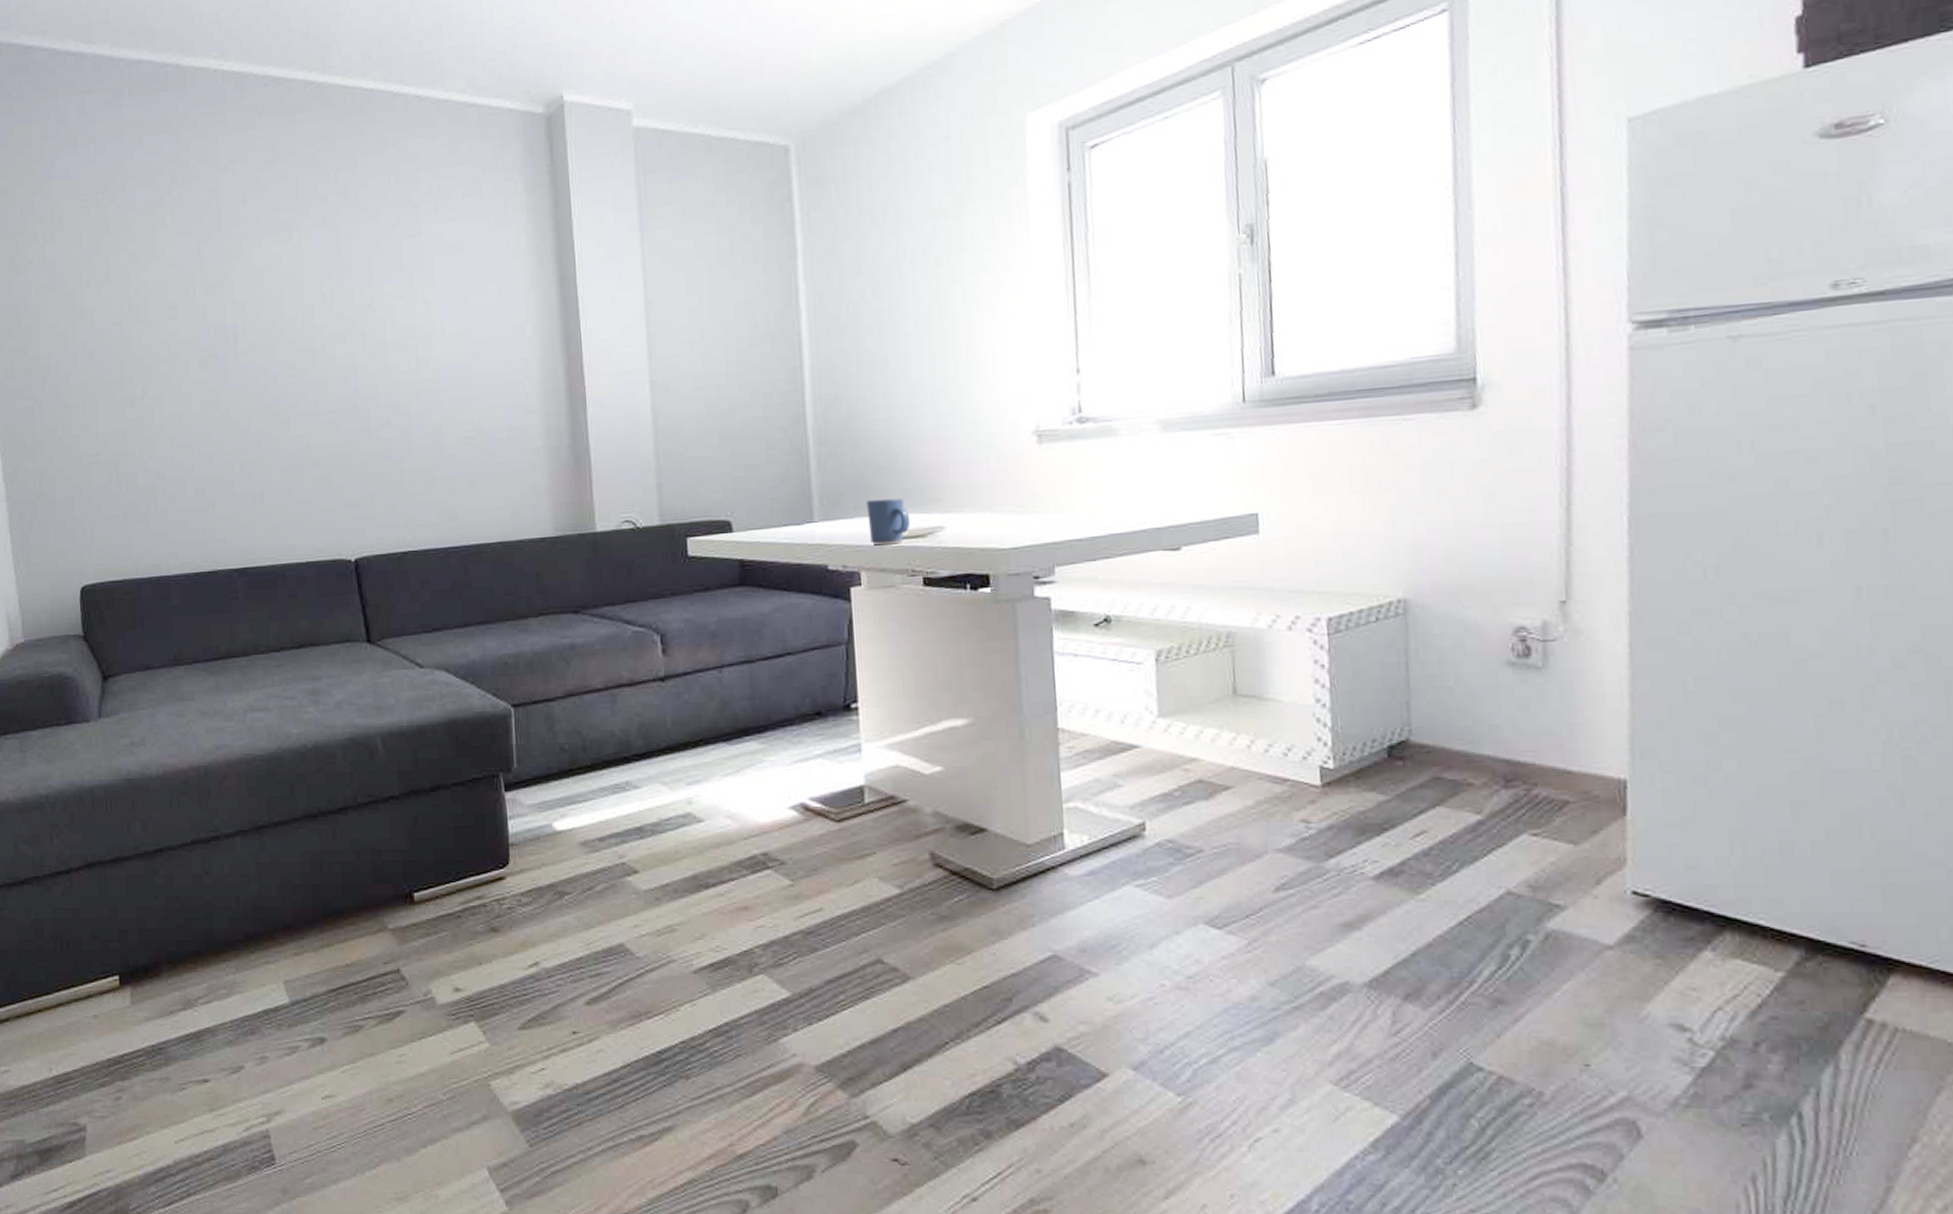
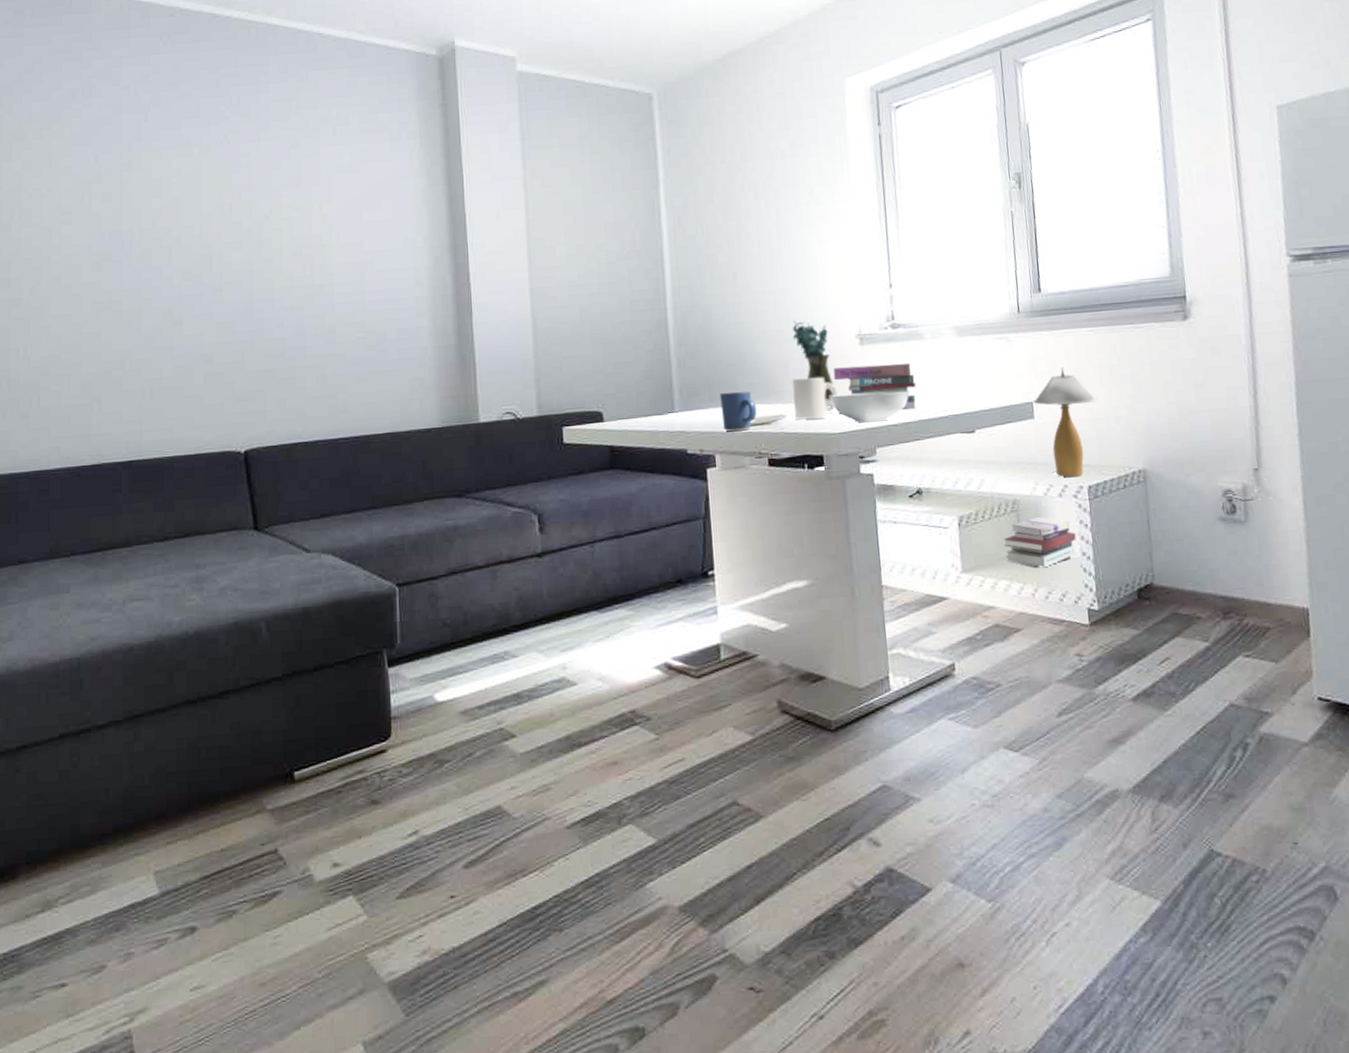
cup: none [953,482,1008,533] -> present [792,377,838,420]
vase: none [954,414,1004,518] -> present [792,320,834,407]
books: none [993,465,1107,523] -> present [825,363,916,411]
bowl: none [999,498,1099,536] -> present [830,390,910,423]
books: none [1213,654,1308,716] -> present [1004,517,1076,568]
table lamp: none [1258,470,1345,607] -> present [1032,367,1097,478]

